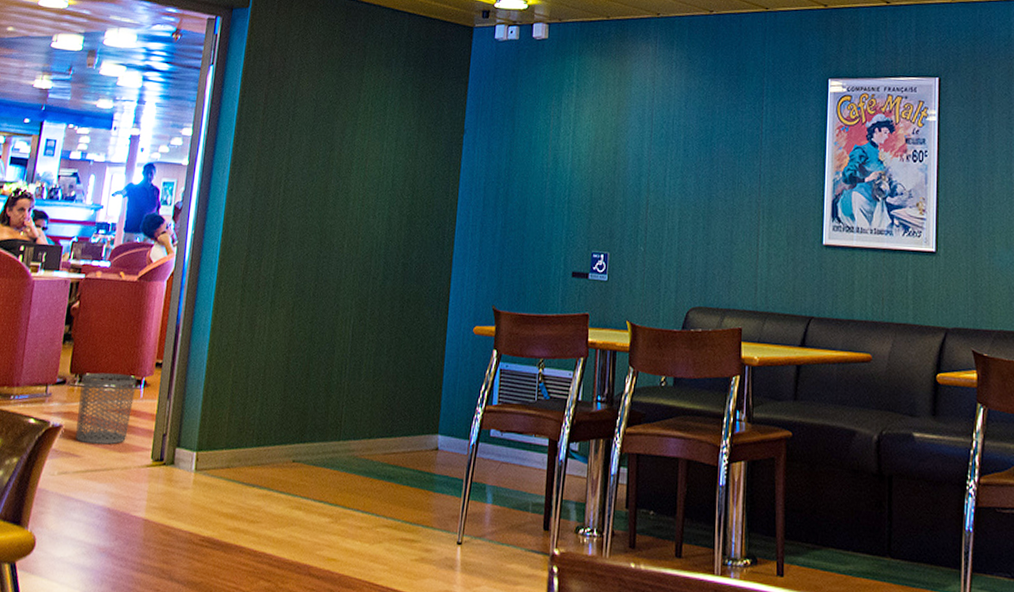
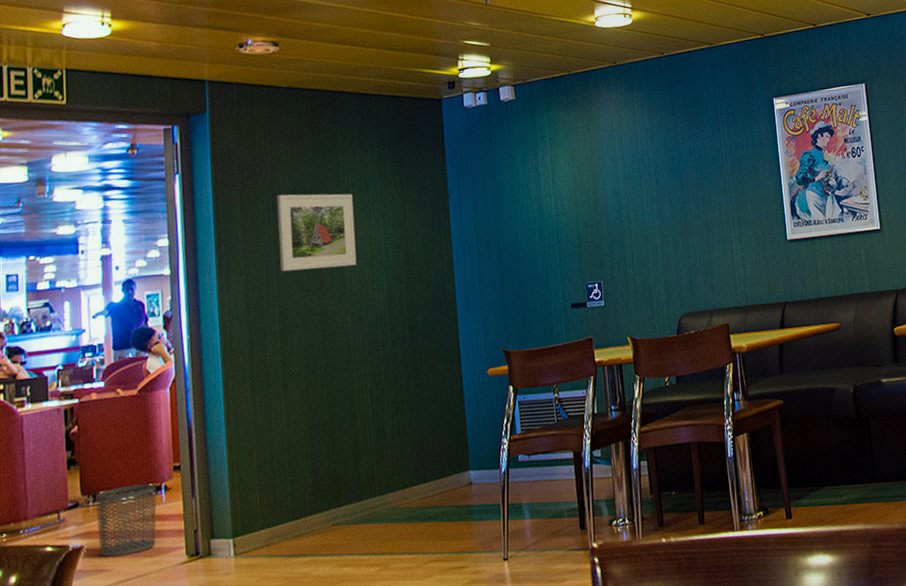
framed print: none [290,101,370,188] -> present [276,193,357,272]

